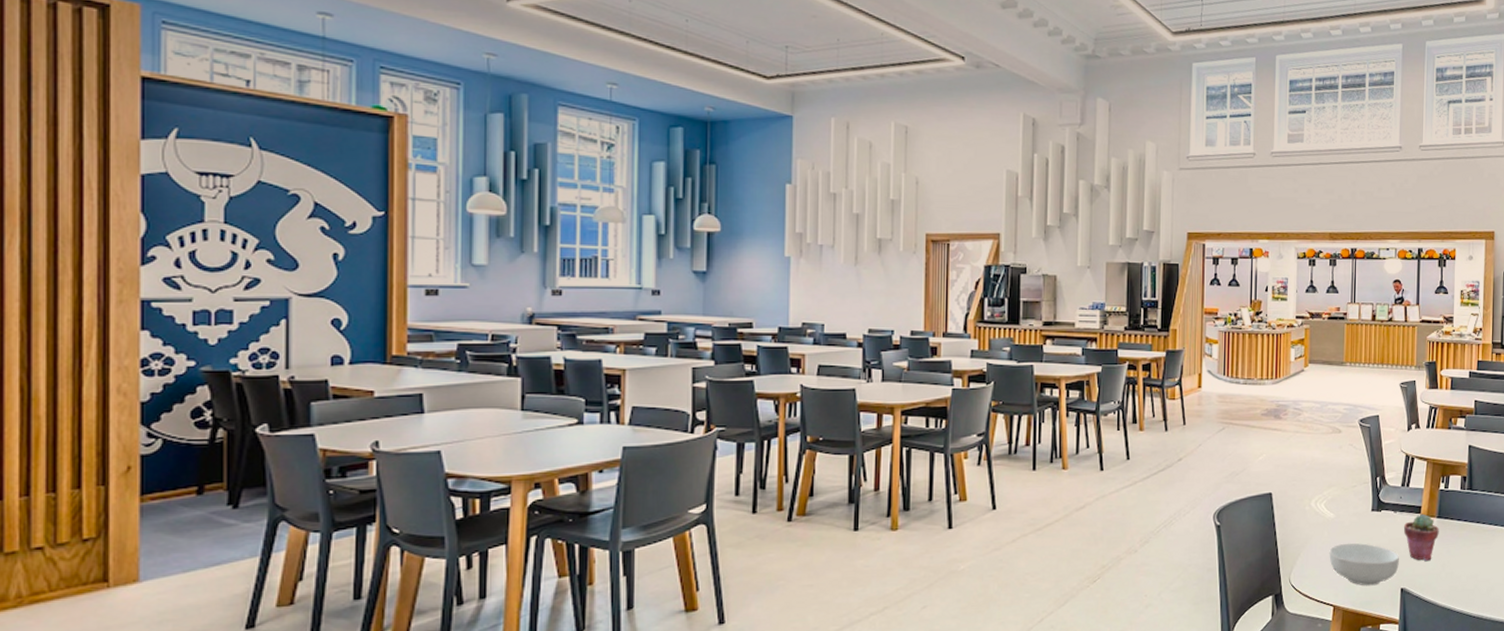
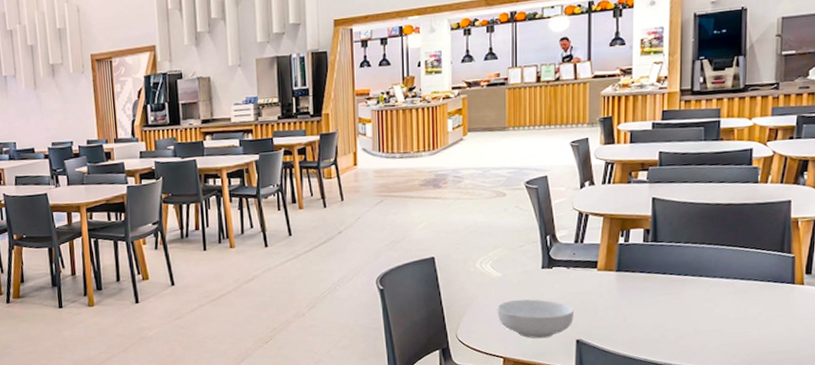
potted succulent: present [1403,513,1439,561] -> none [577,268,619,313]

